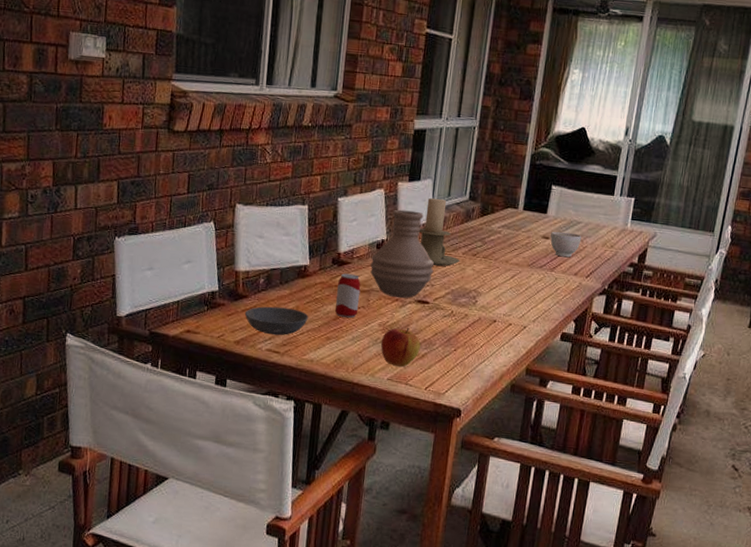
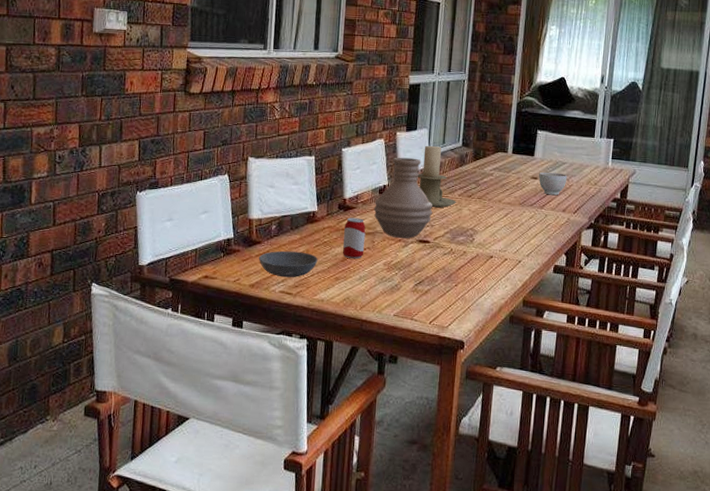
apple: present [380,327,421,367] -> none [386,265,424,303]

